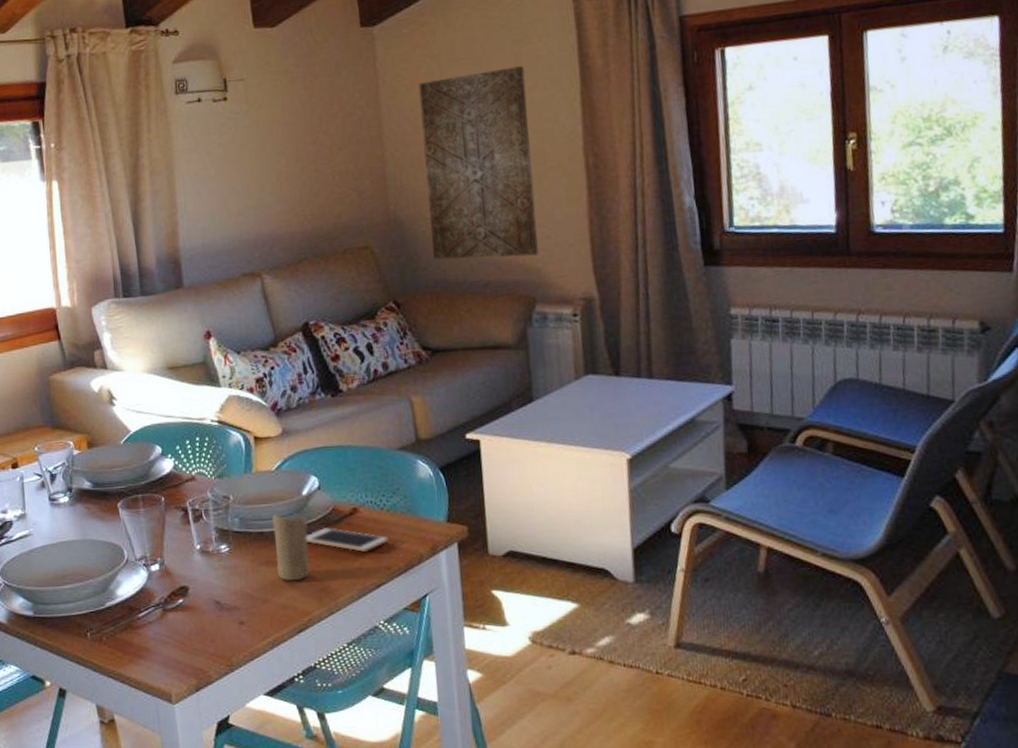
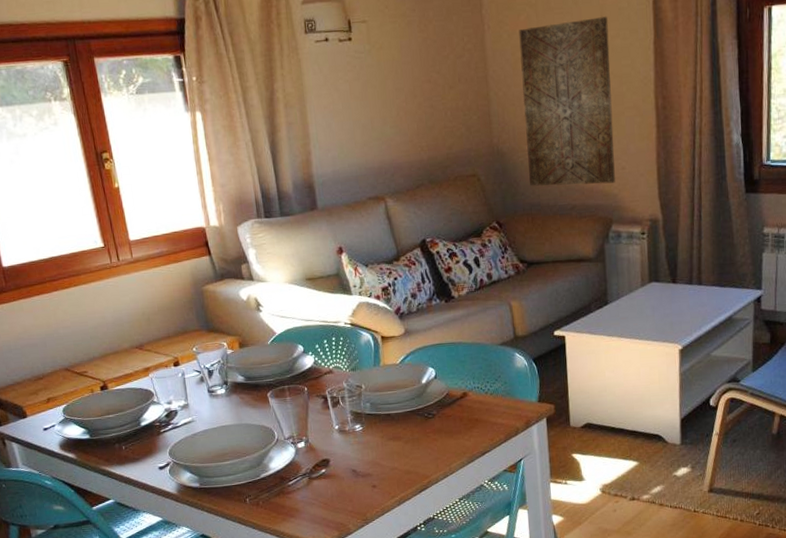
candle: present [271,514,310,581] -> none [397,399,429,452]
cell phone: present [306,527,389,552] -> none [425,409,492,427]

